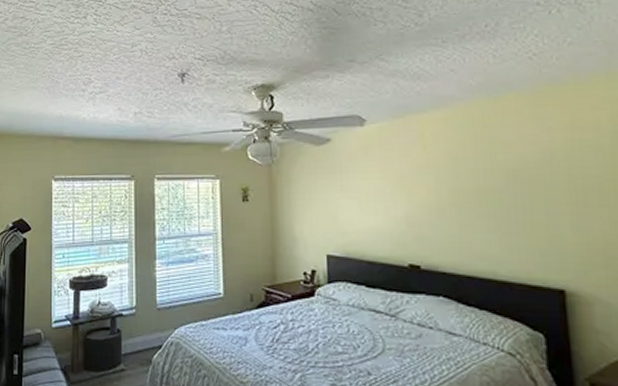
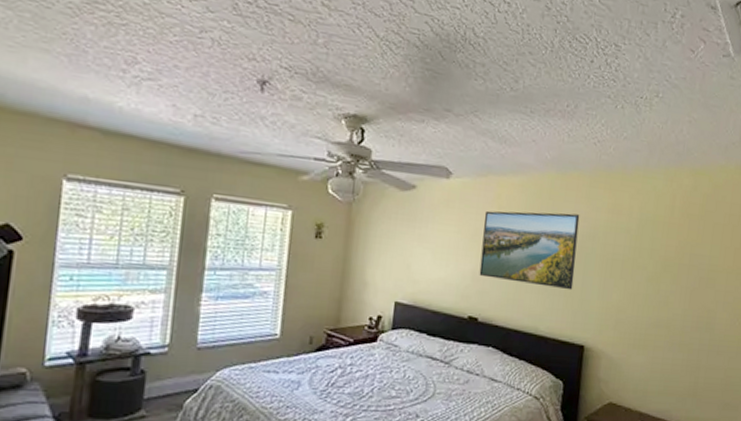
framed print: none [408,139,535,226] -> present [479,210,580,290]

